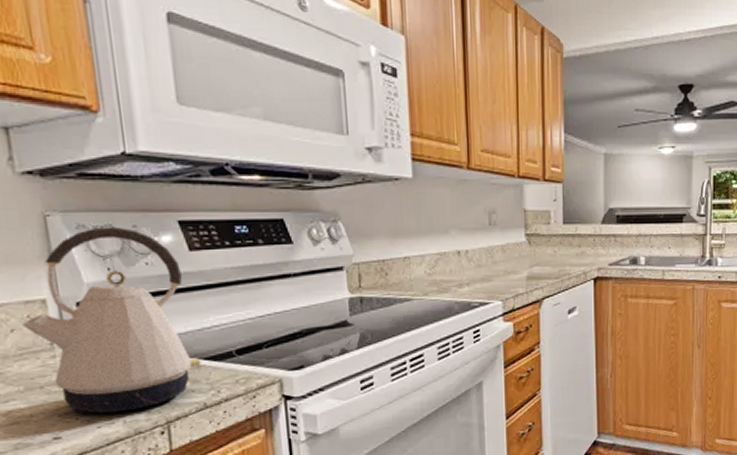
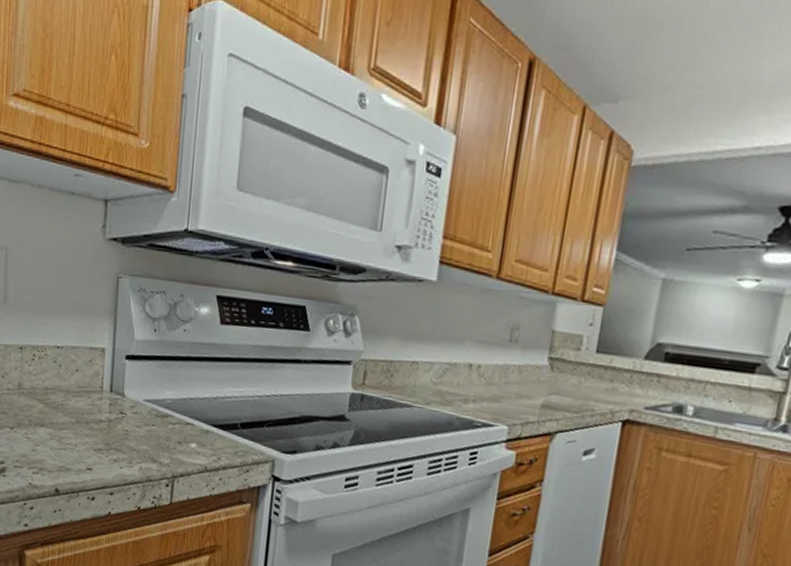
kettle: present [22,226,202,414] -> none [84,292,211,460]

